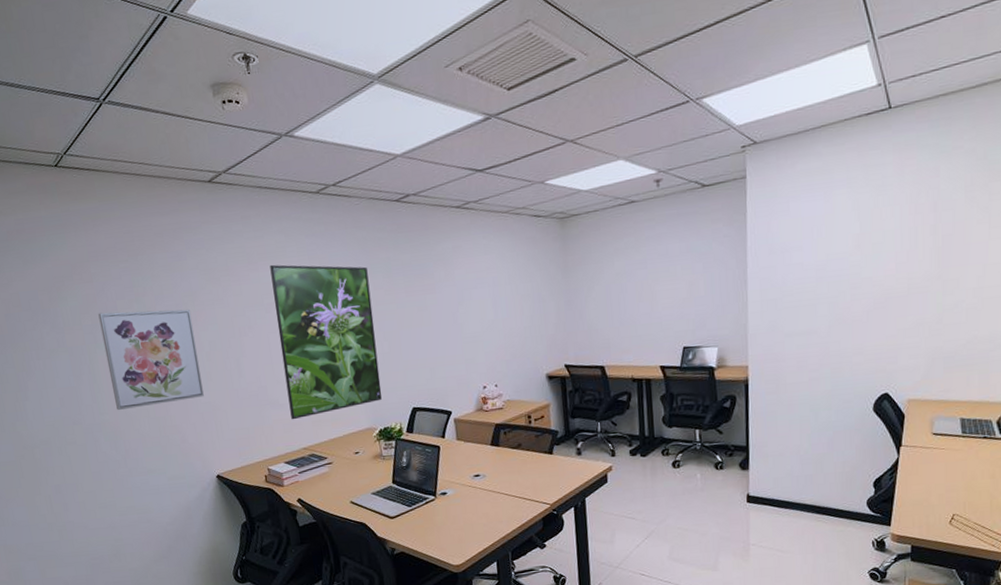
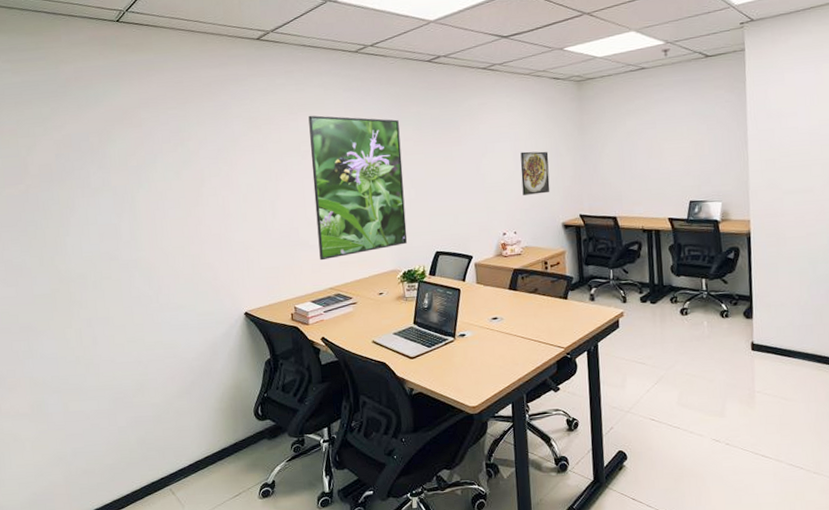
wall art: present [98,309,204,410] -> none [144,154,238,247]
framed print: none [500,297,533,346] -> present [520,151,550,195]

